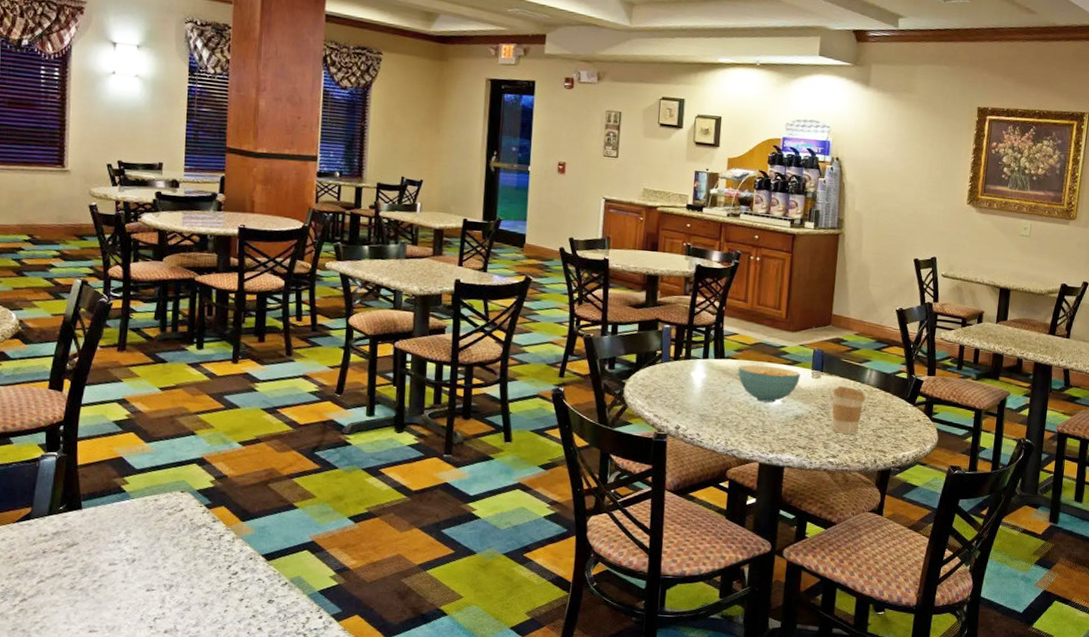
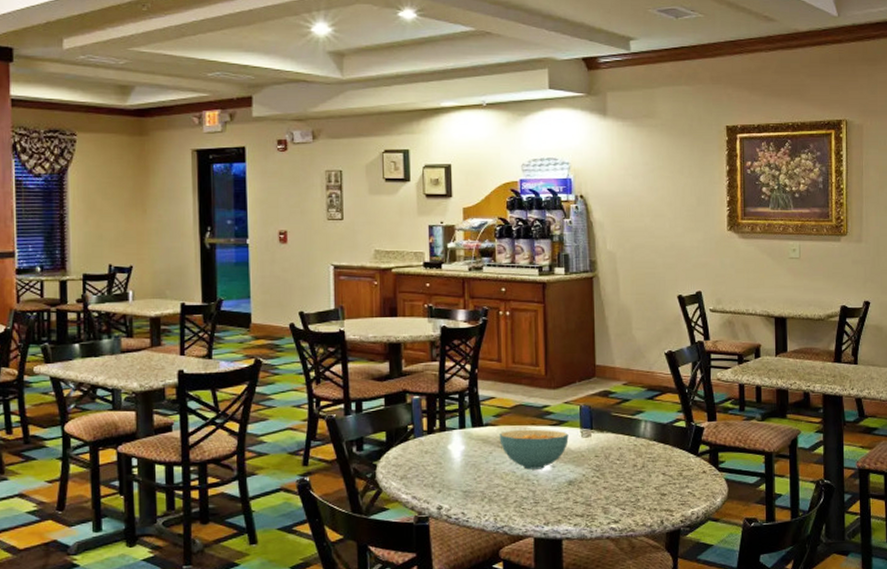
coffee cup: present [832,385,866,434] -> none [606,442,644,495]

